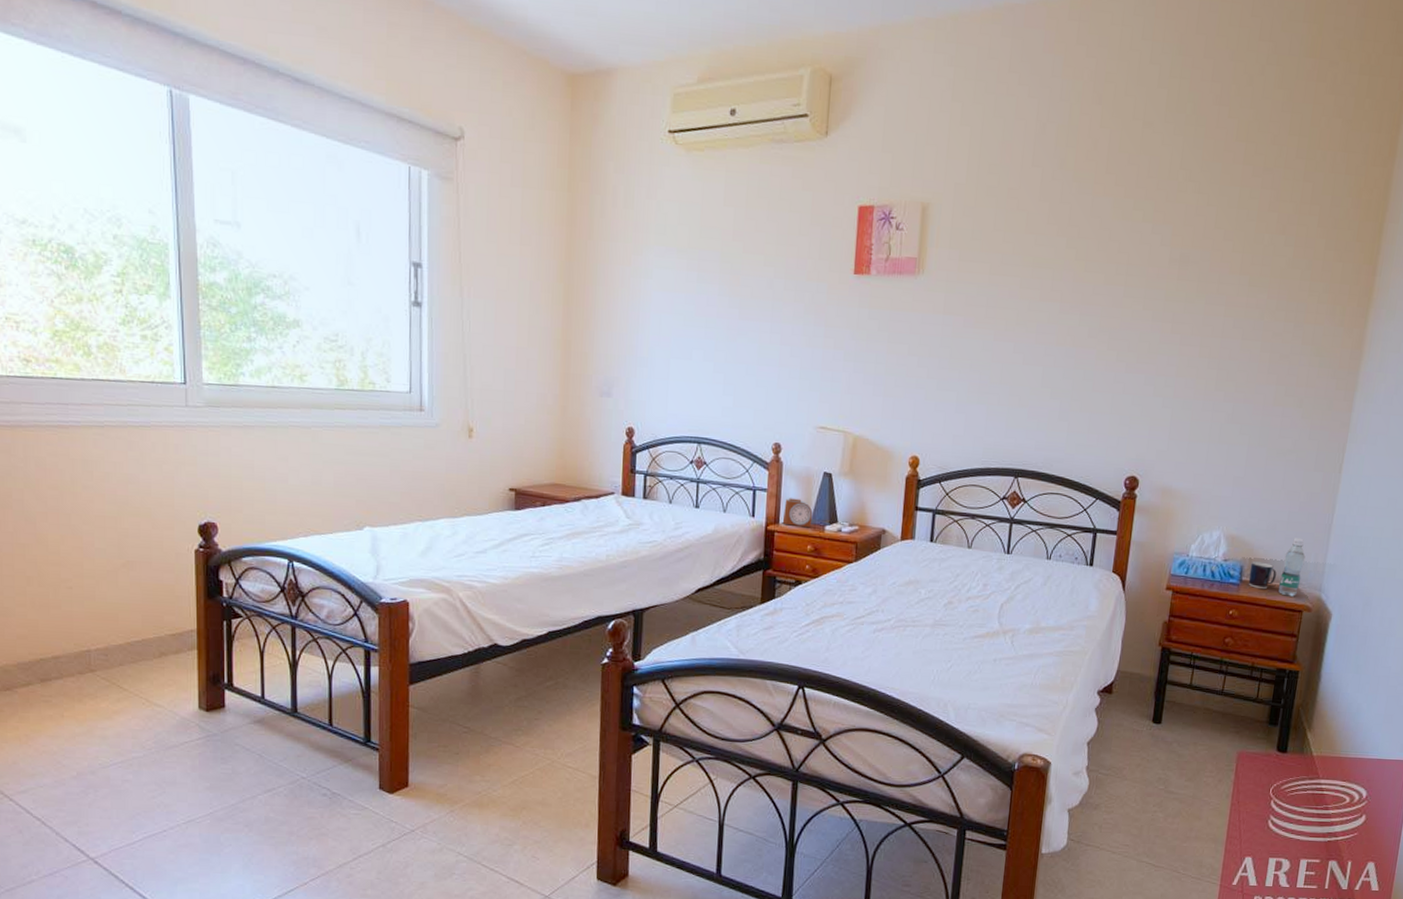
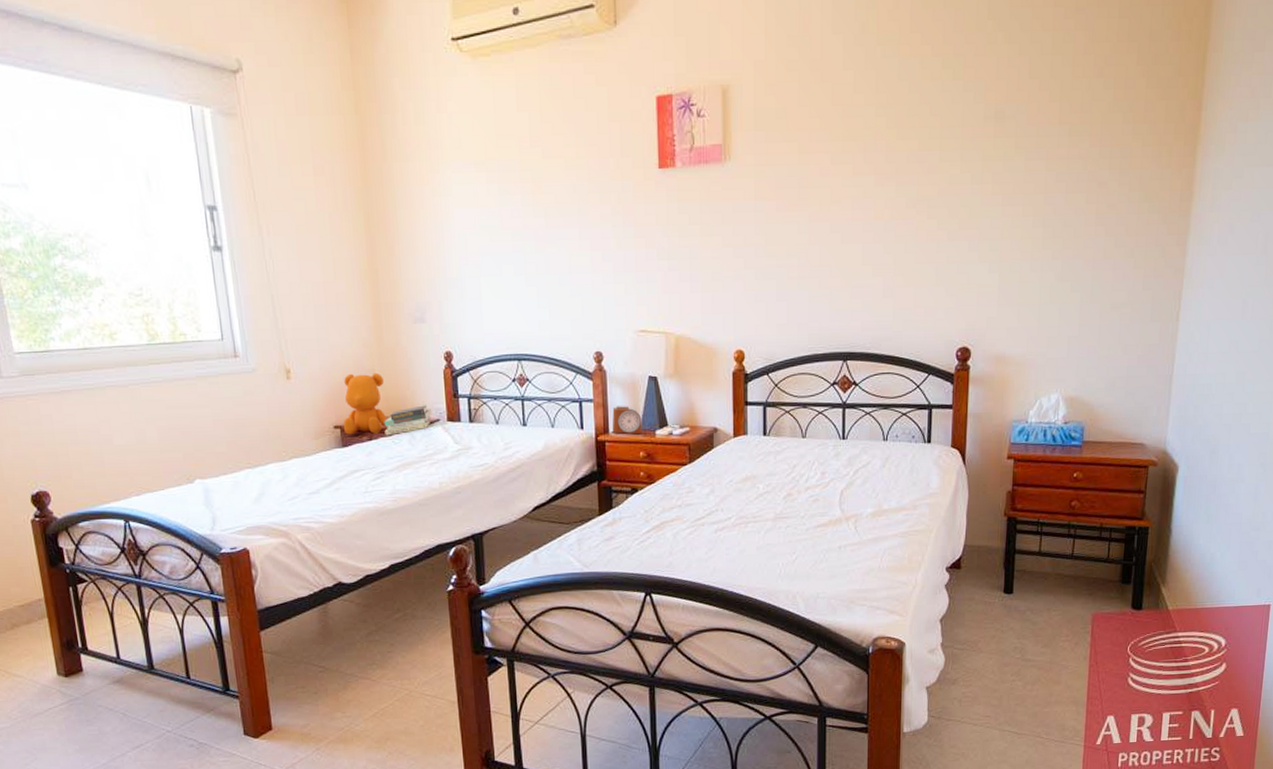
teddy bear: none [519,438,563,500] -> present [343,372,386,435]
books: none [558,477,608,504] -> present [384,405,433,436]
mug: present [1248,561,1277,590] -> none [1090,421,1119,449]
bottle: present [1278,538,1306,597] -> none [1121,392,1148,453]

